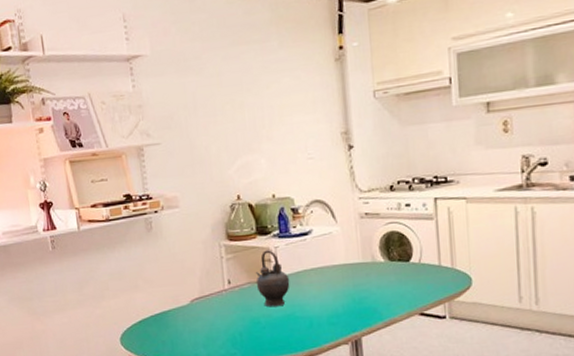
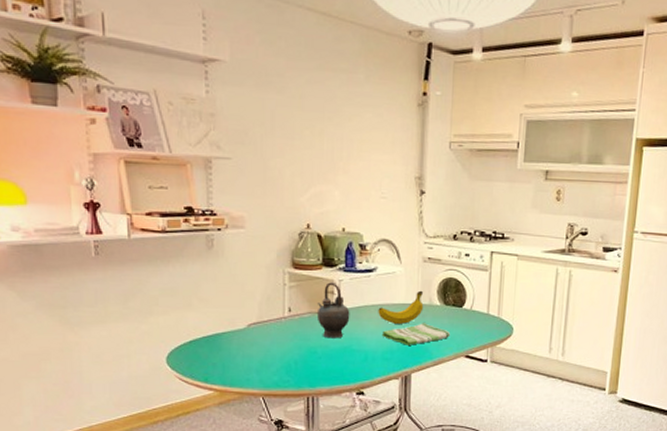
fruit: none [318,248,367,286] -> present [378,290,424,324]
dish towel: none [325,282,400,308] -> present [381,323,451,345]

